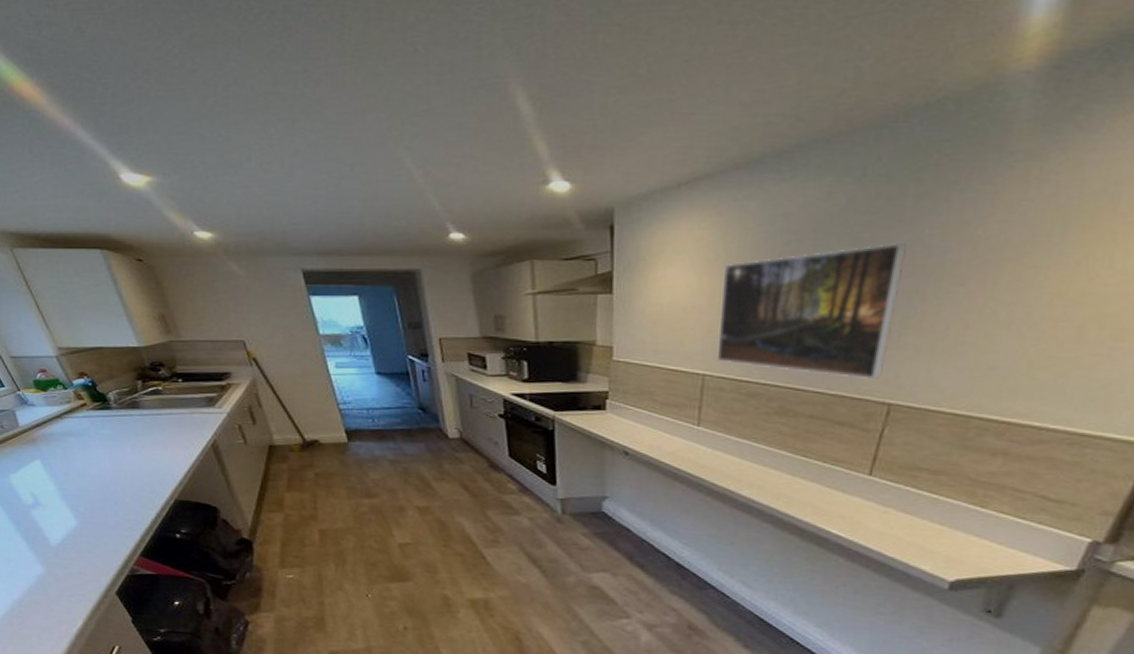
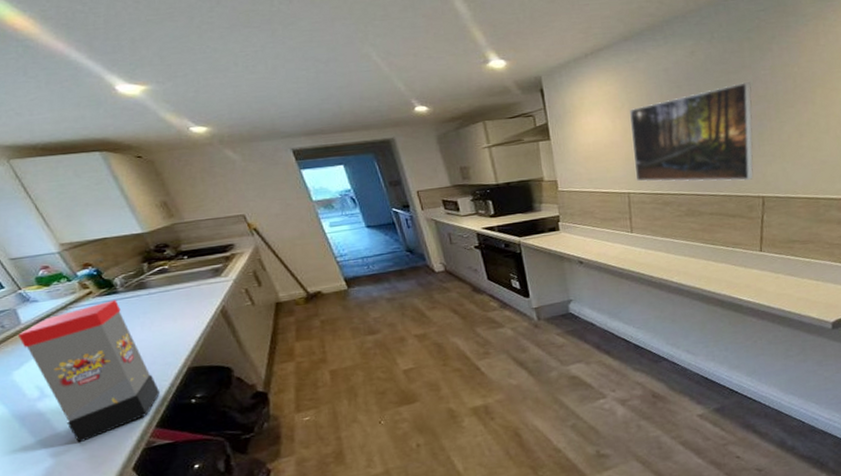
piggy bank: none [15,416,147,558] -> present [17,300,161,443]

